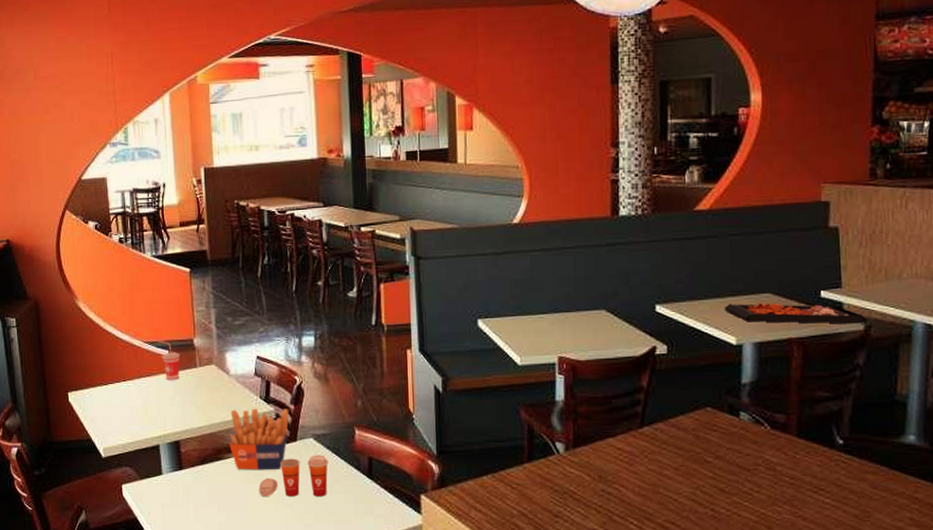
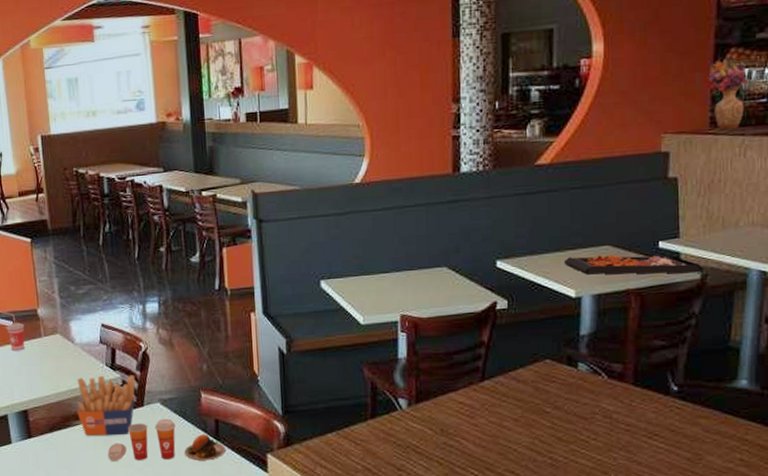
burger: none [337,472,380,499] -> present [185,434,227,461]
flower arrangement: none [865,108,910,181] -> present [706,55,750,130]

